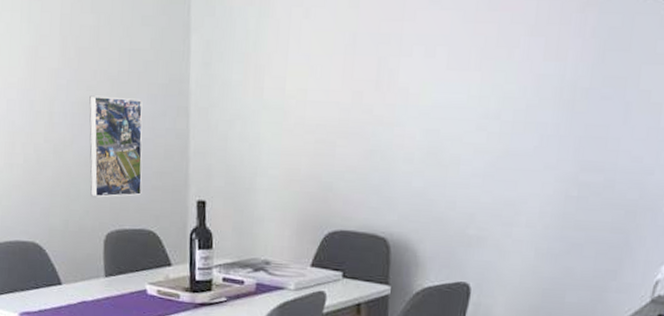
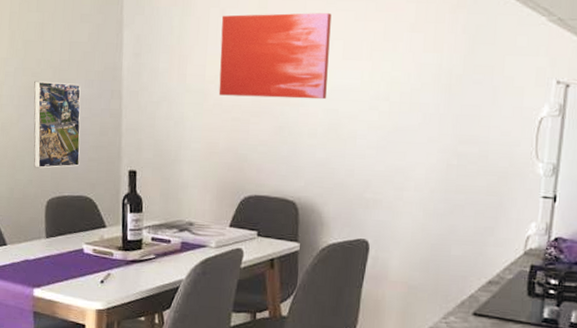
wall art: none [300,13,435,118] -> present [218,13,332,100]

